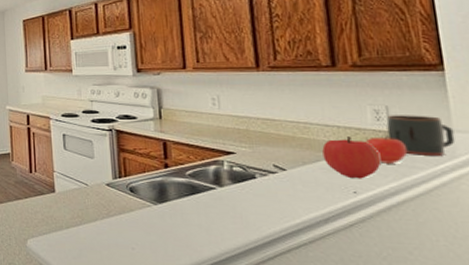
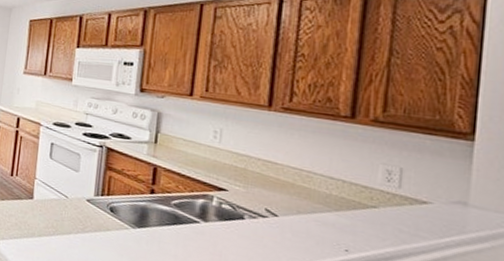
fruit: present [322,137,381,179] -> none [320,193,383,239]
fruit: present [365,135,408,164] -> none [369,198,414,229]
mug: present [386,115,456,155] -> none [396,178,470,229]

